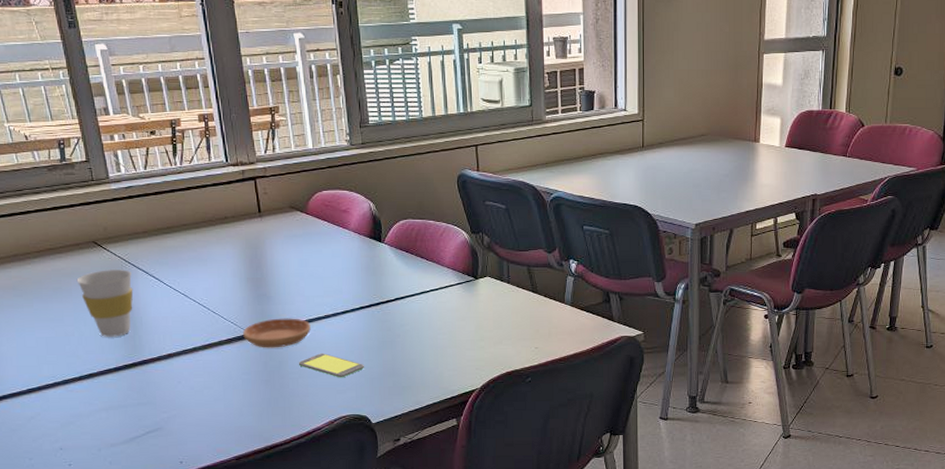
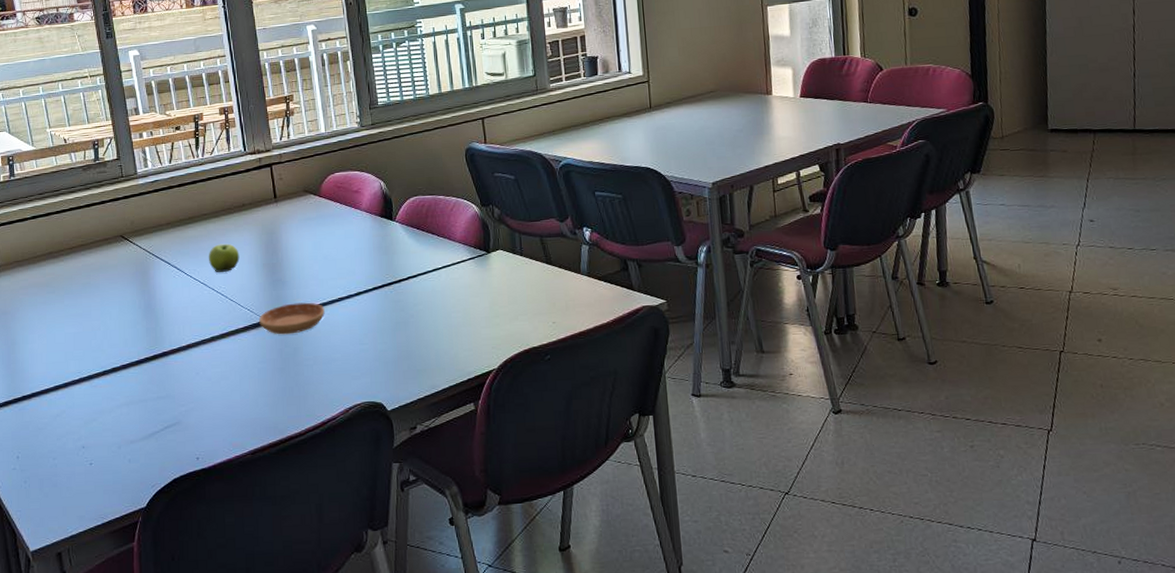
cup: present [76,269,133,337] -> none [104,261,156,330]
fruit: none [188,256,222,285] -> present [208,243,240,273]
smartphone: present [298,353,364,378] -> none [312,337,378,363]

